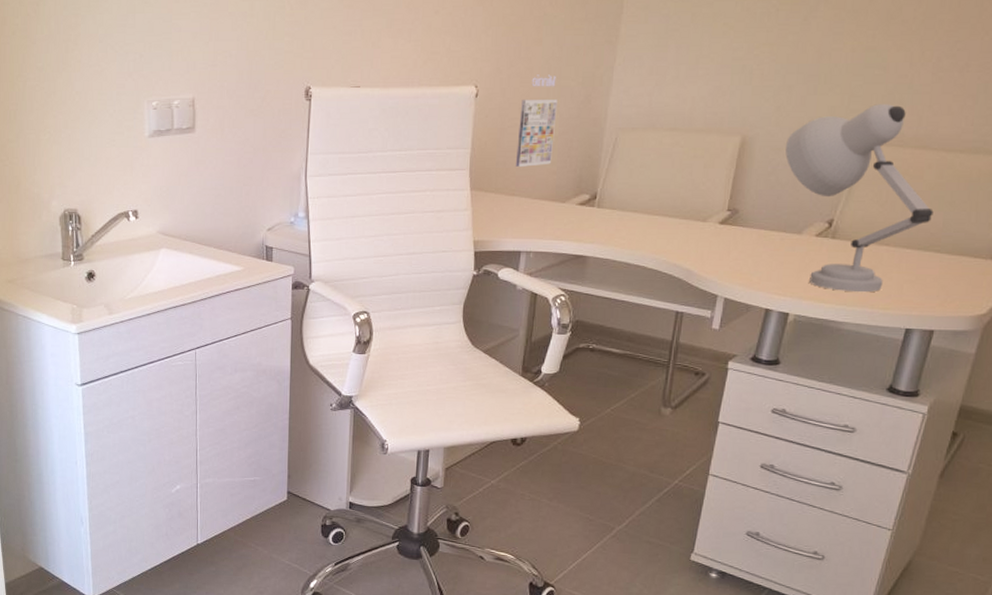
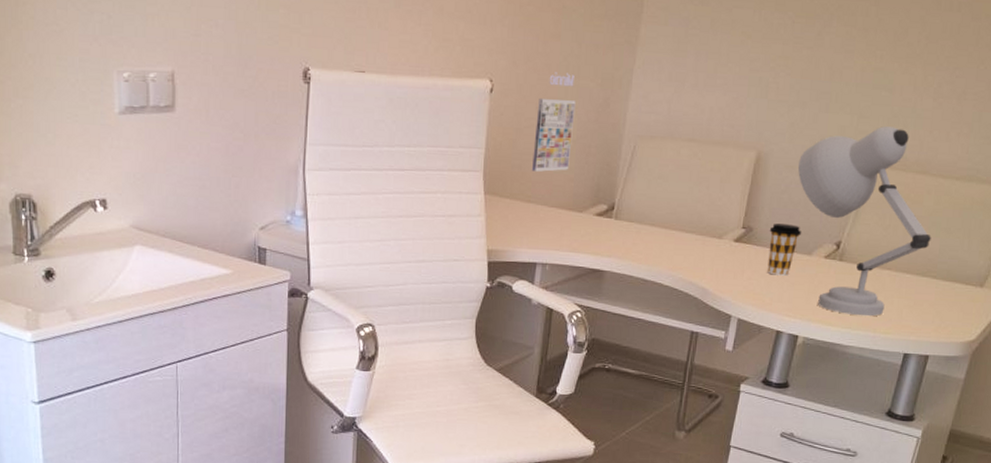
coffee cup: none [754,205,791,255] -> present [767,223,802,276]

